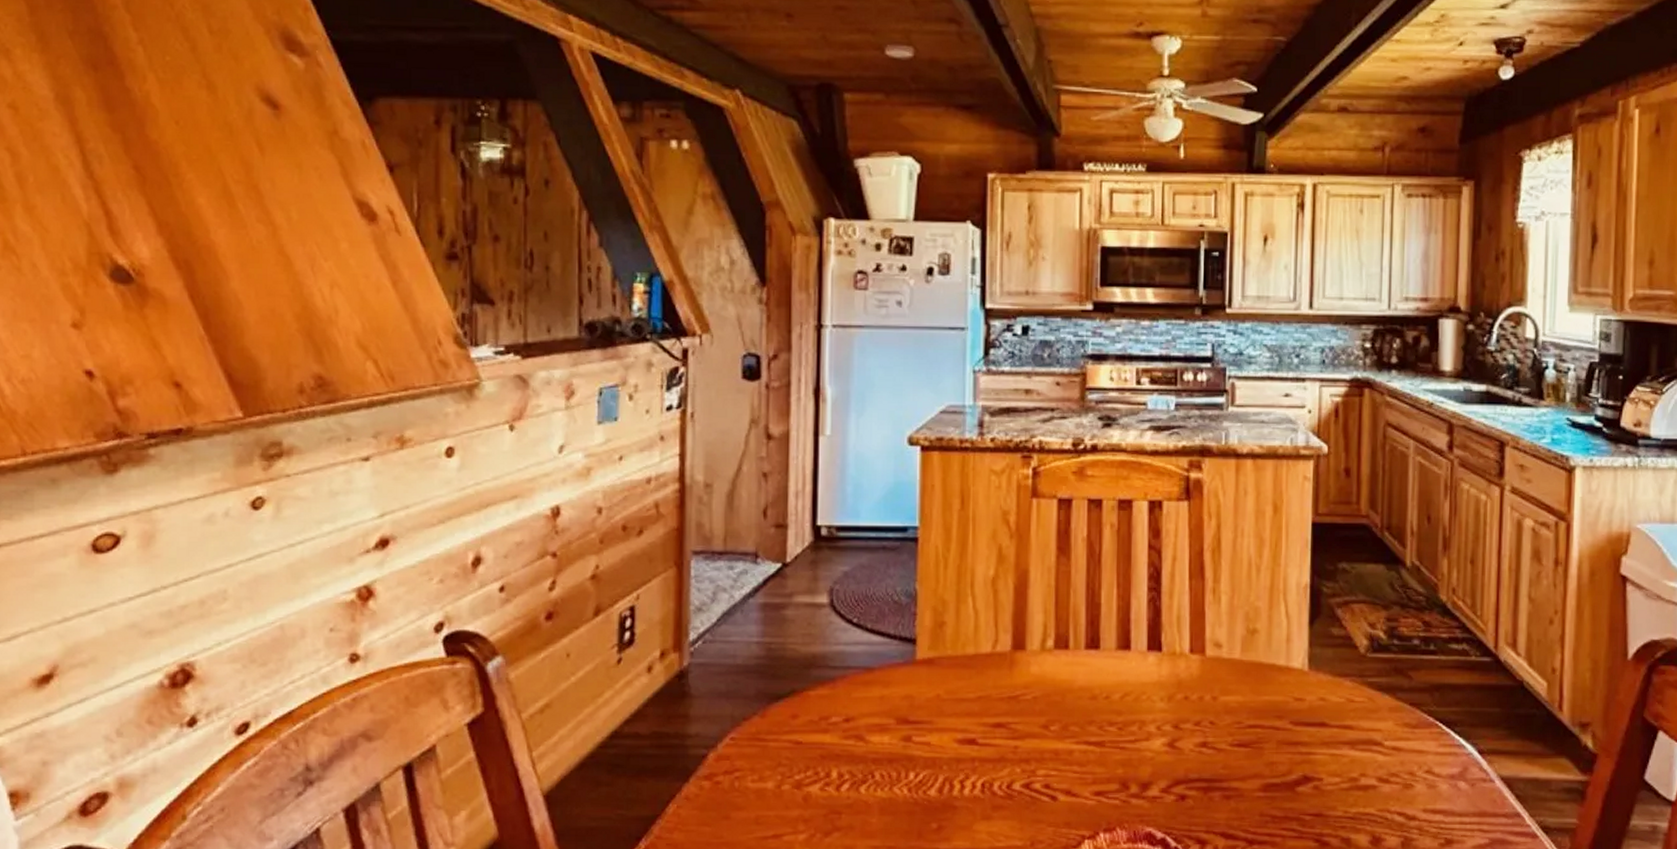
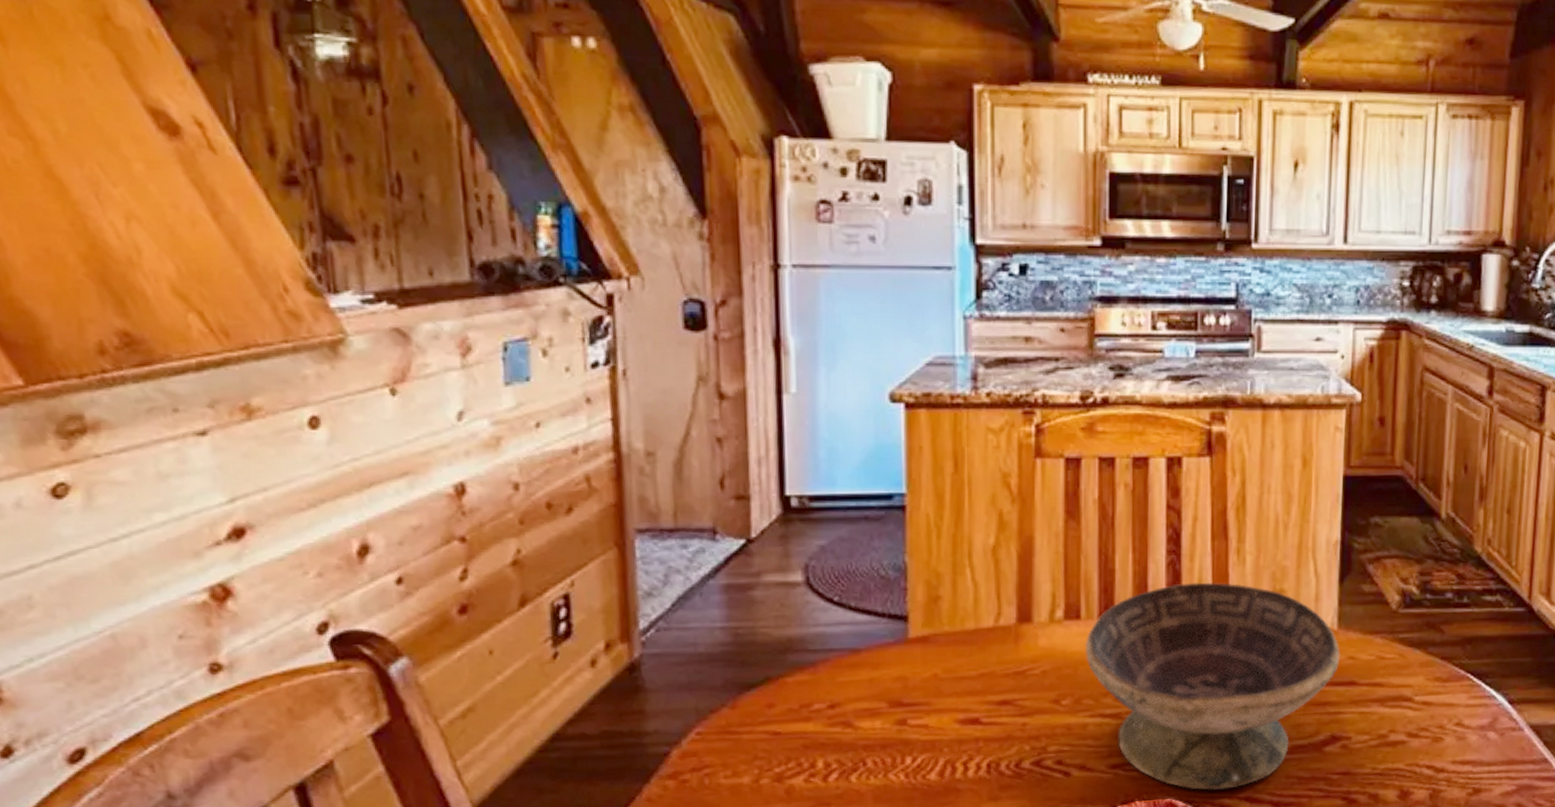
decorative bowl: none [1072,619,1311,823] -> present [1084,582,1340,790]

